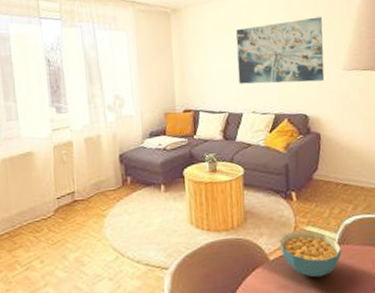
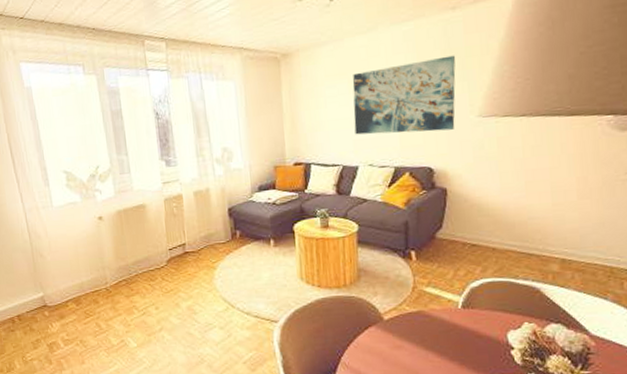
cereal bowl: present [279,230,342,278] -> none [395,291,466,340]

